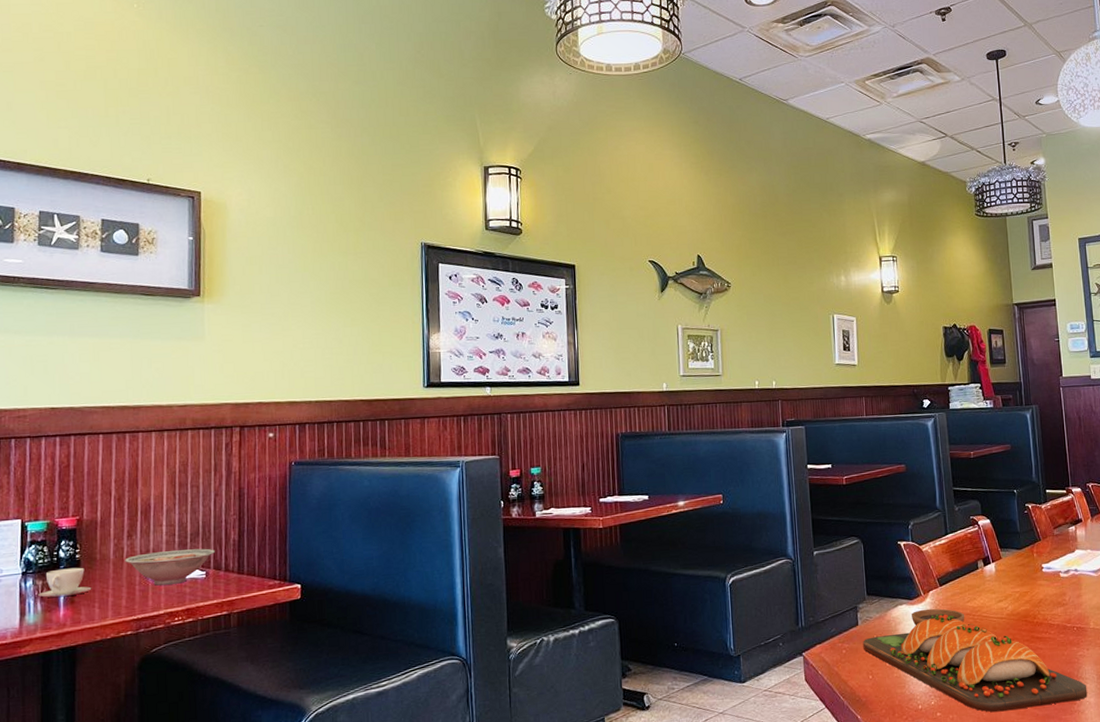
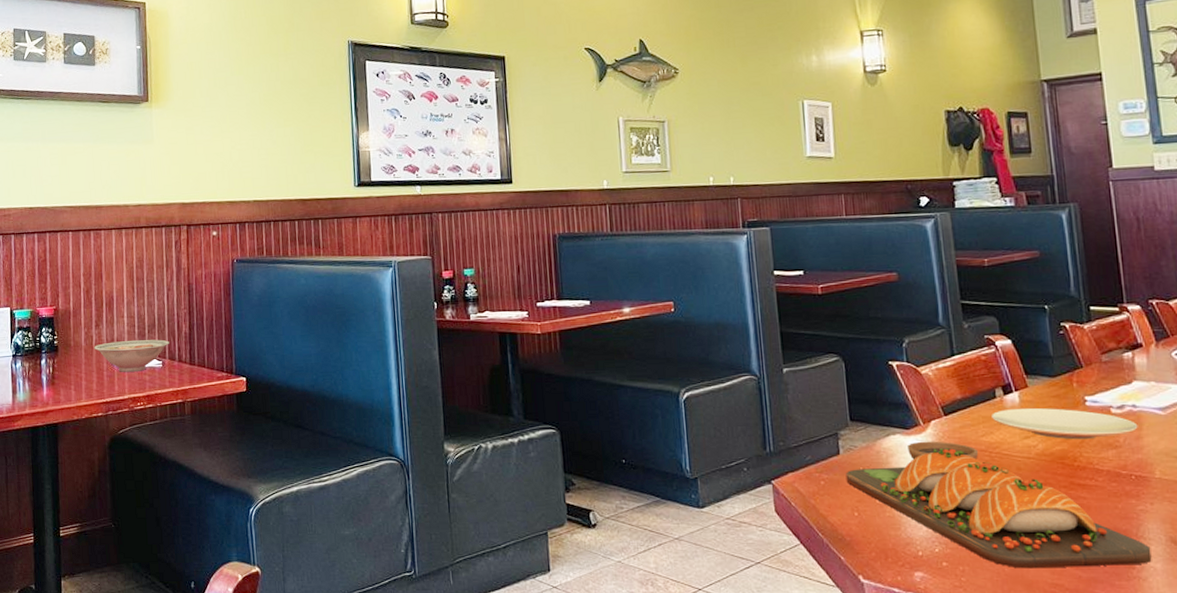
teacup: present [38,567,92,598] -> none [26,352,68,379]
plate: none [975,575,1079,601] -> present [992,407,1138,440]

